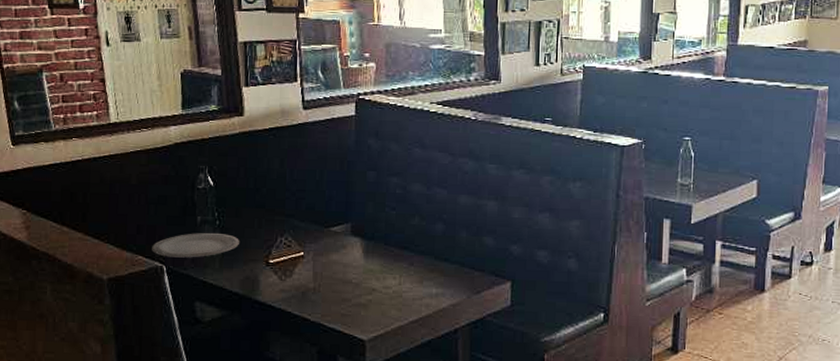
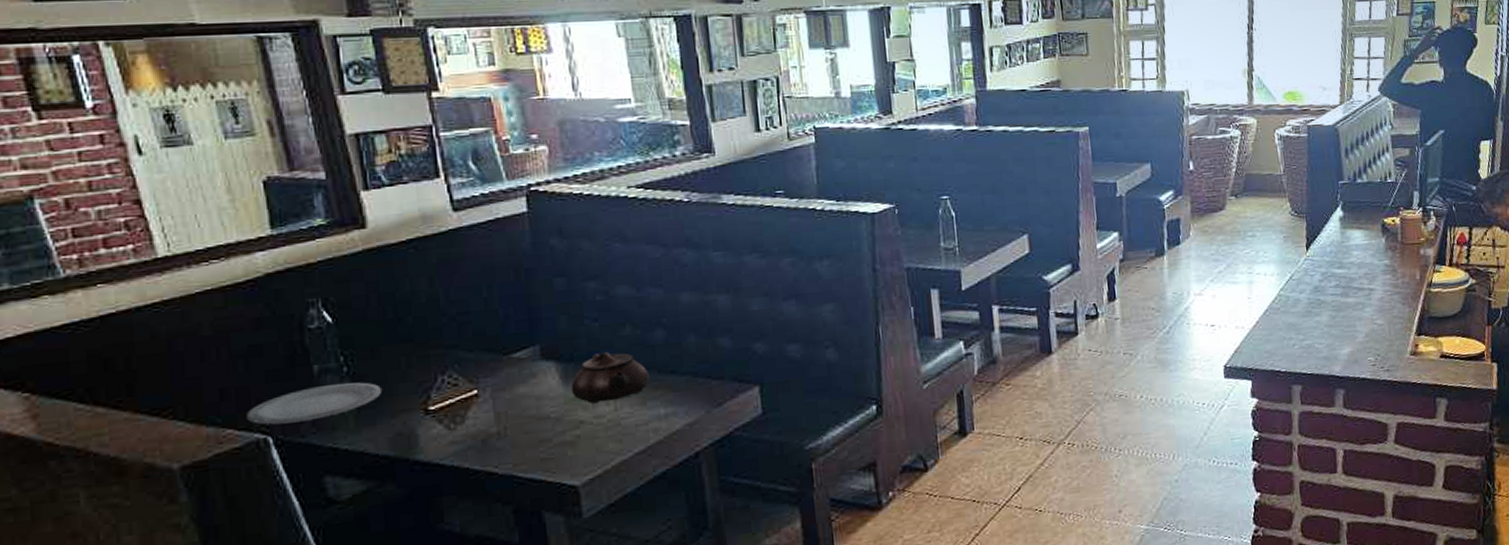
teapot: none [369,235,428,276] -> present [571,351,650,404]

